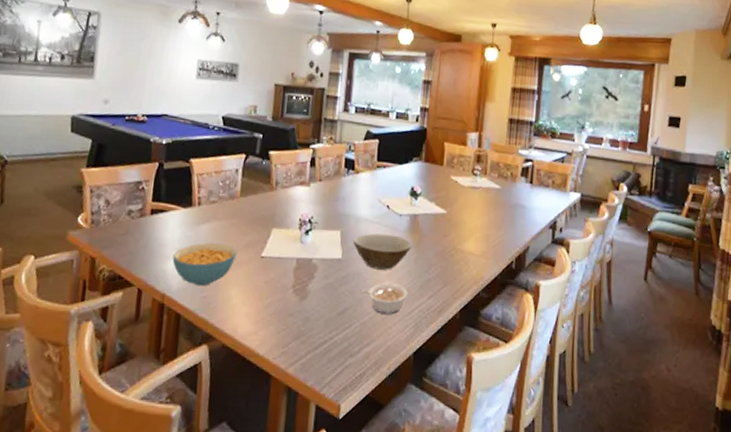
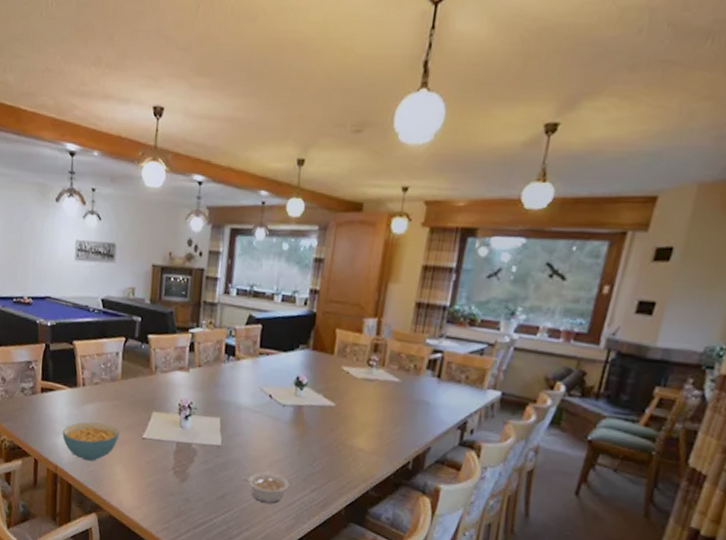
bowl: present [353,233,412,270] -> none [233,422,296,460]

